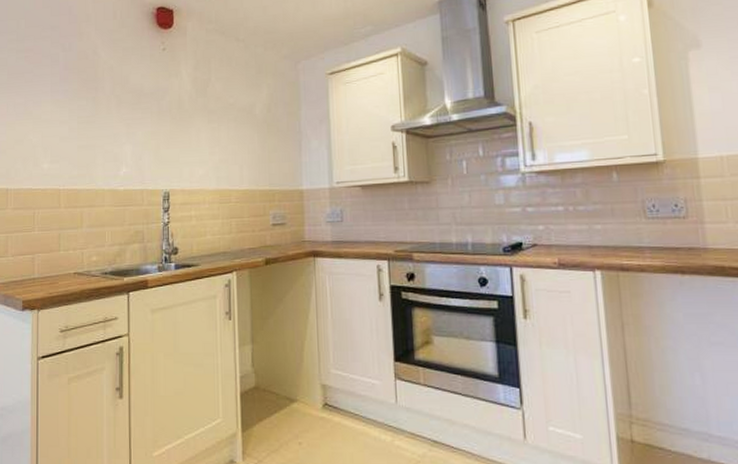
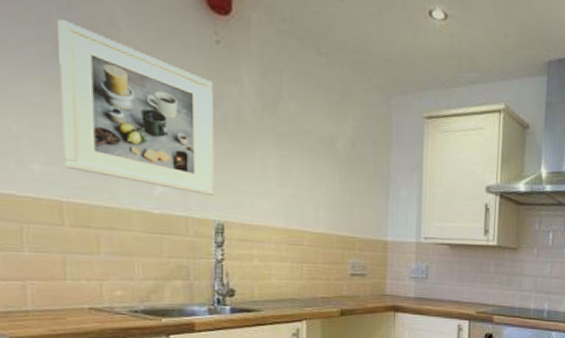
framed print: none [62,58,162,170] -> present [57,19,214,196]

